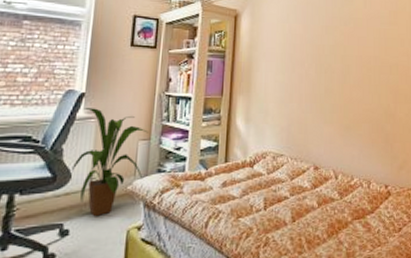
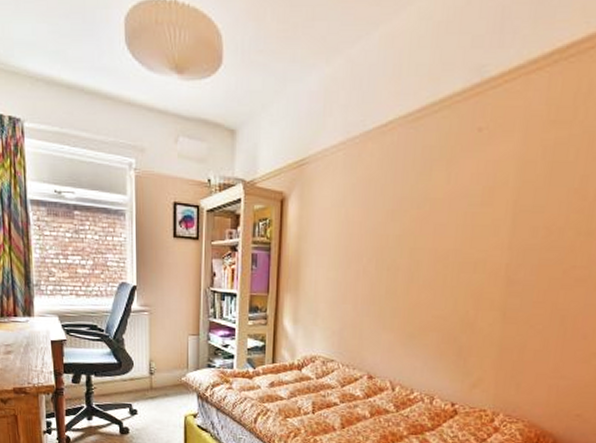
house plant: present [70,108,148,217] -> none [132,301,197,402]

